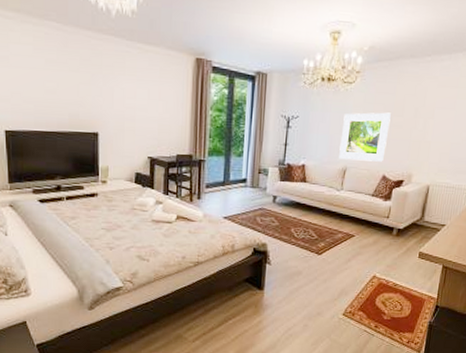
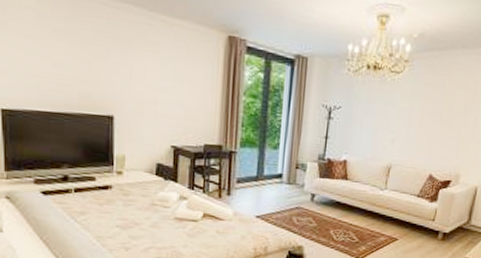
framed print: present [339,112,391,162] -> none [383,105,440,160]

